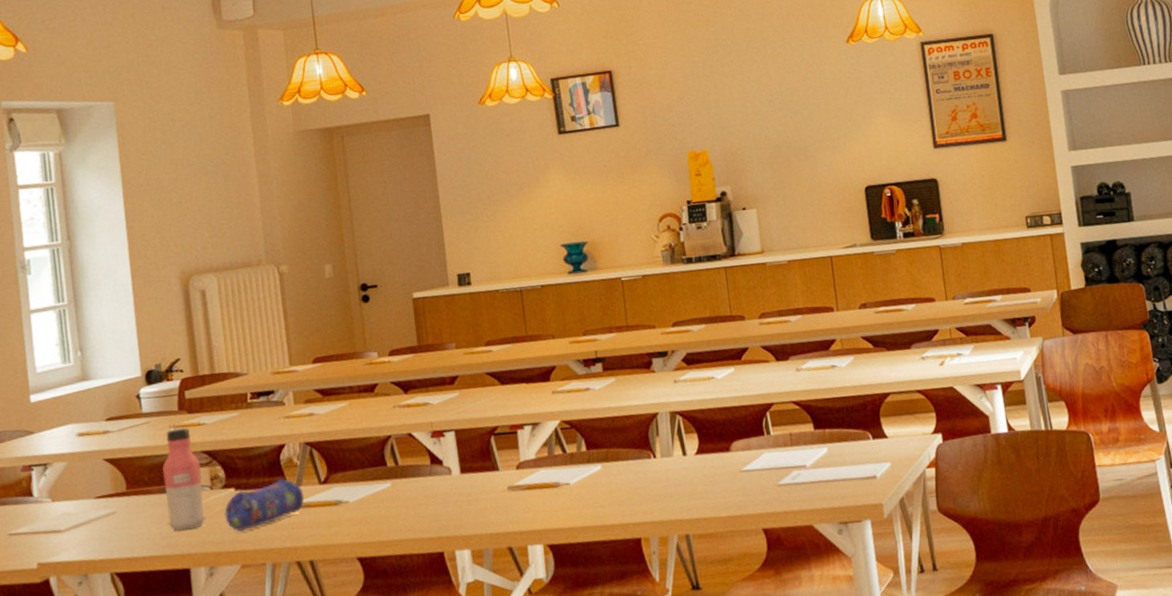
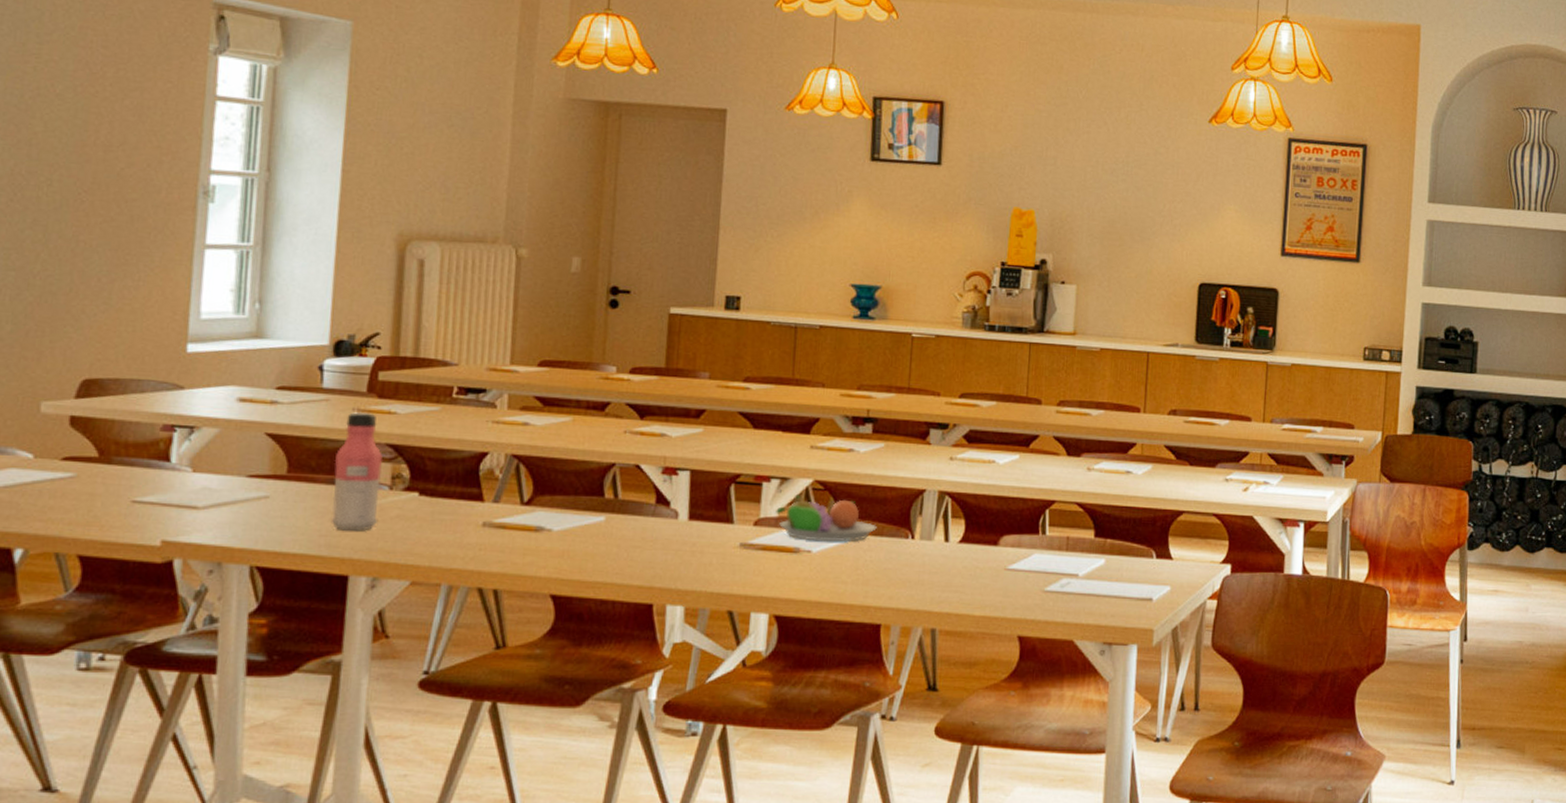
pencil case: present [224,478,305,532] -> none [401,490,501,543]
fruit bowl: none [533,432,622,475] -> present [776,495,877,543]

